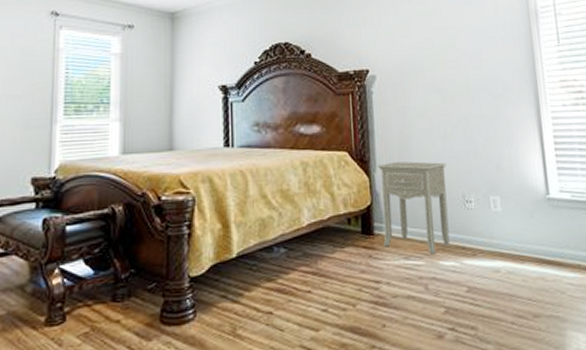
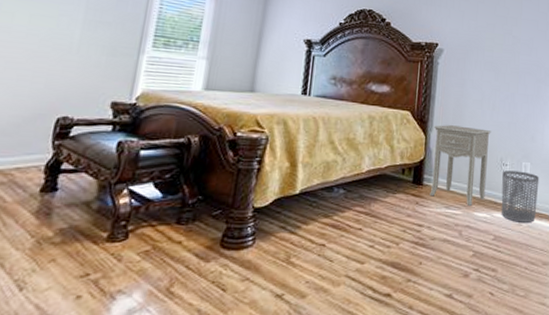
waste bin: none [467,207,516,269] -> present [501,170,539,222]

